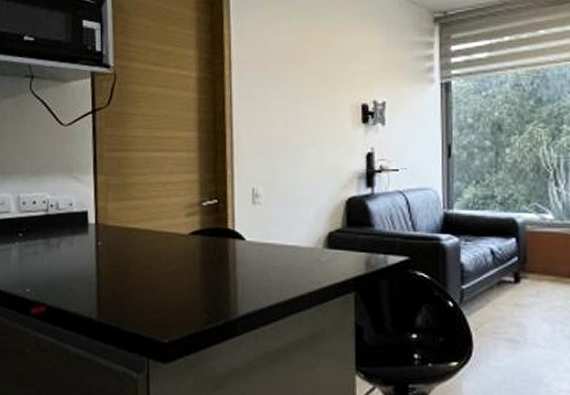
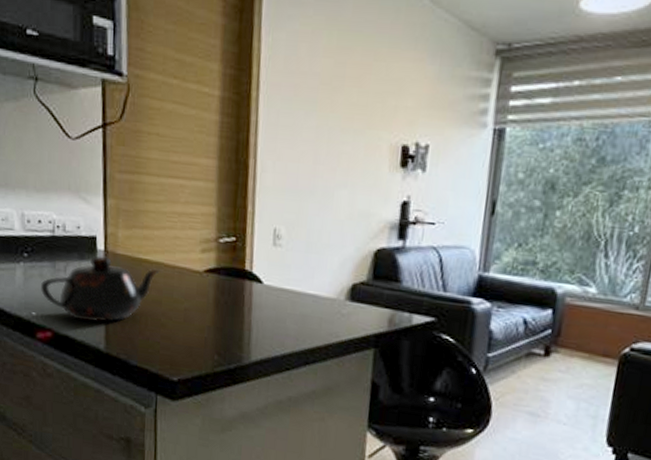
teapot: none [34,229,148,293] -> present [40,255,160,323]

